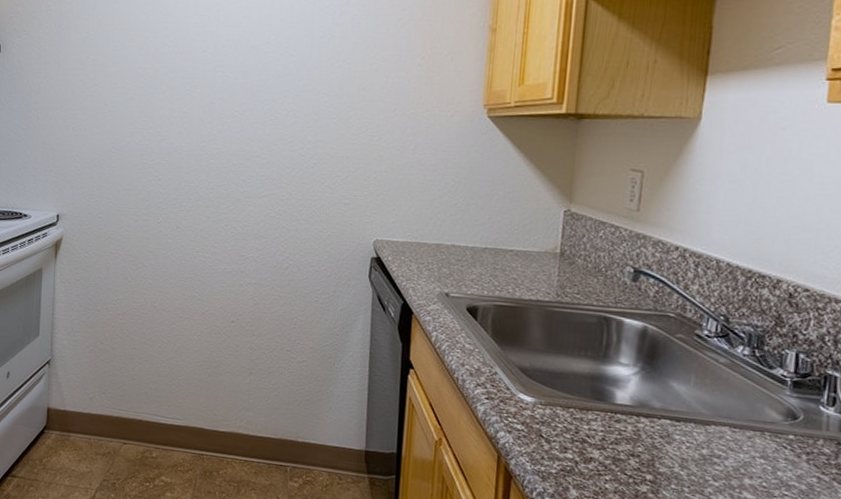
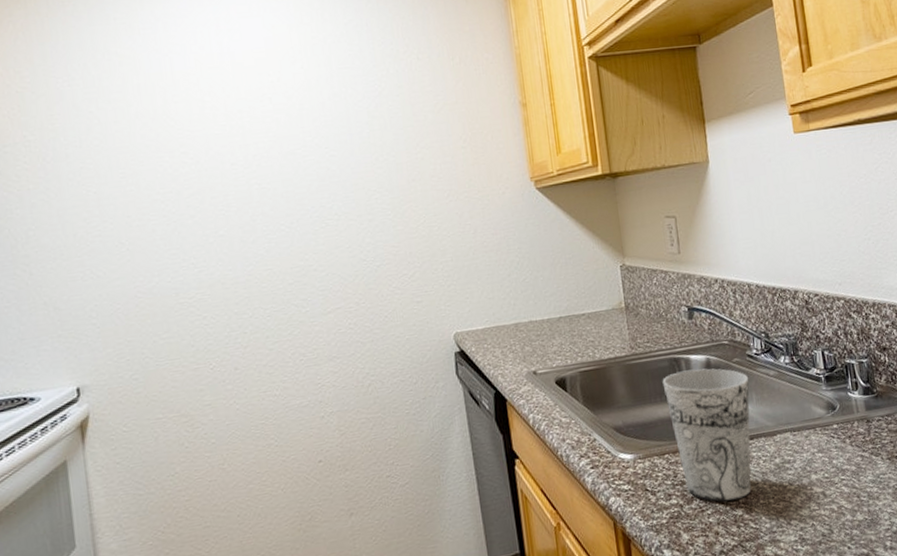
cup: none [584,331,692,476] -> present [662,368,751,502]

